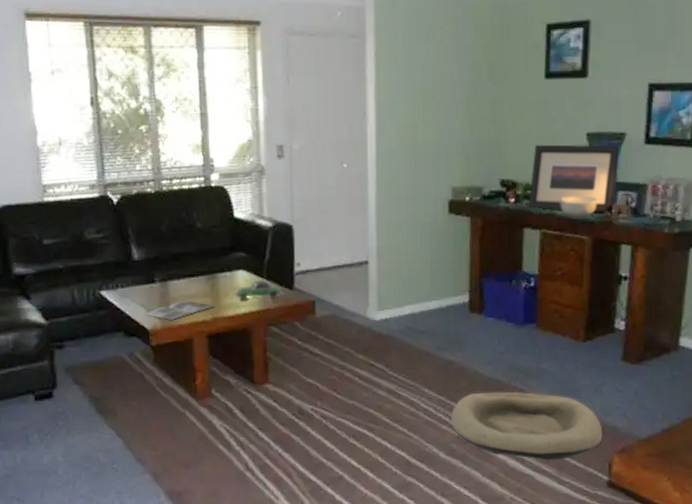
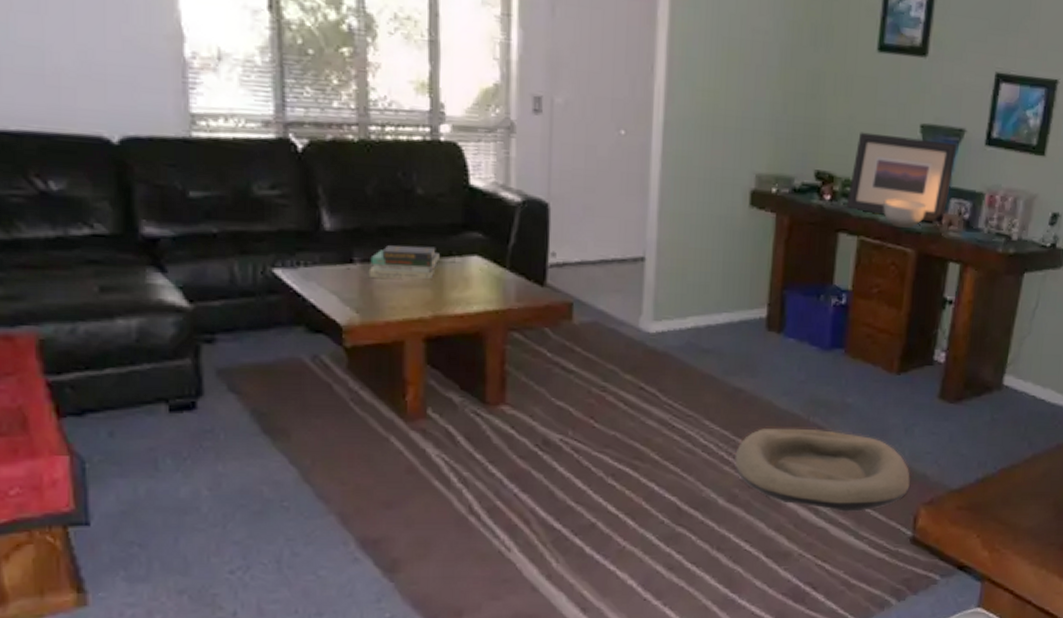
magazine: present [145,301,215,321] -> none [338,290,437,316]
books: none [165,266,215,292] -> present [368,245,439,280]
toy car: present [235,280,283,301] -> none [466,270,531,296]

